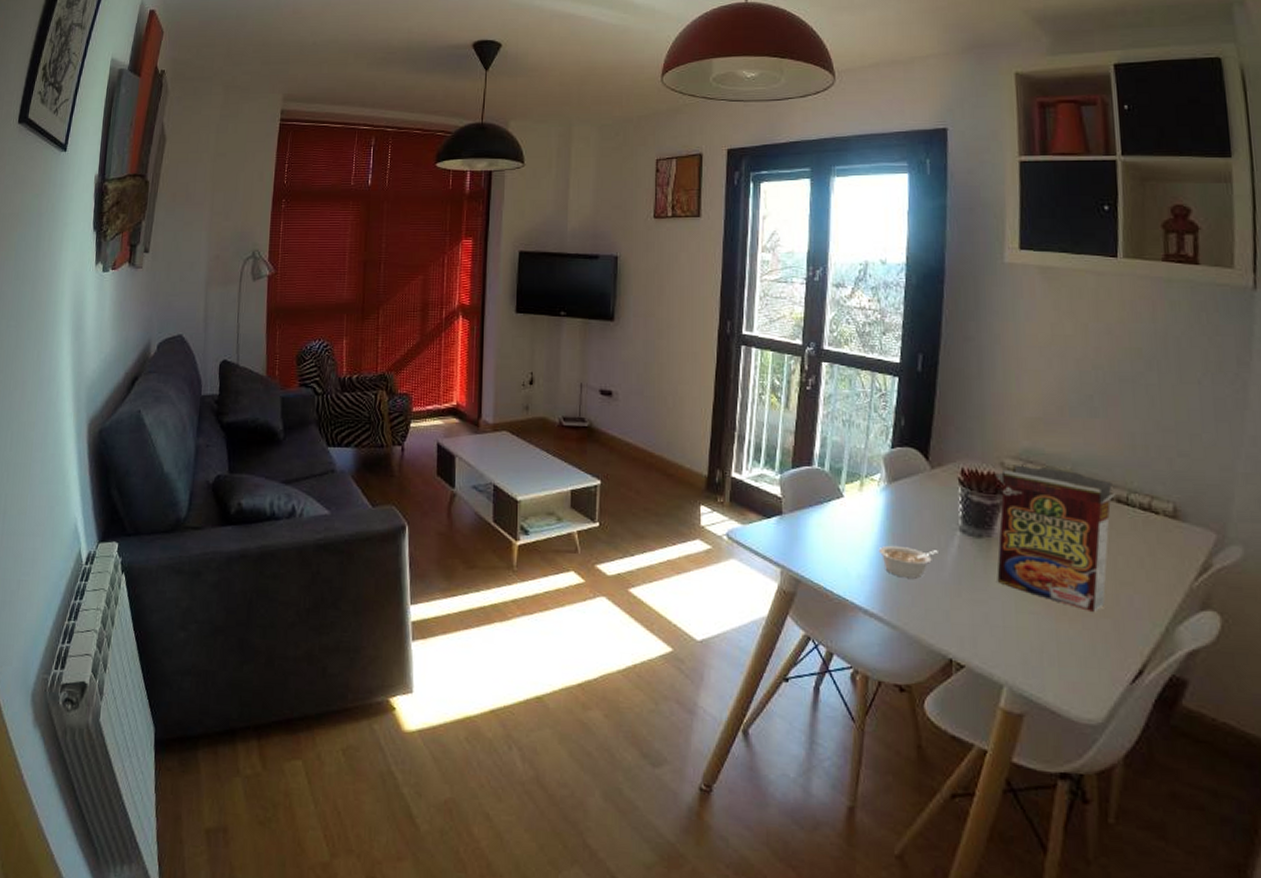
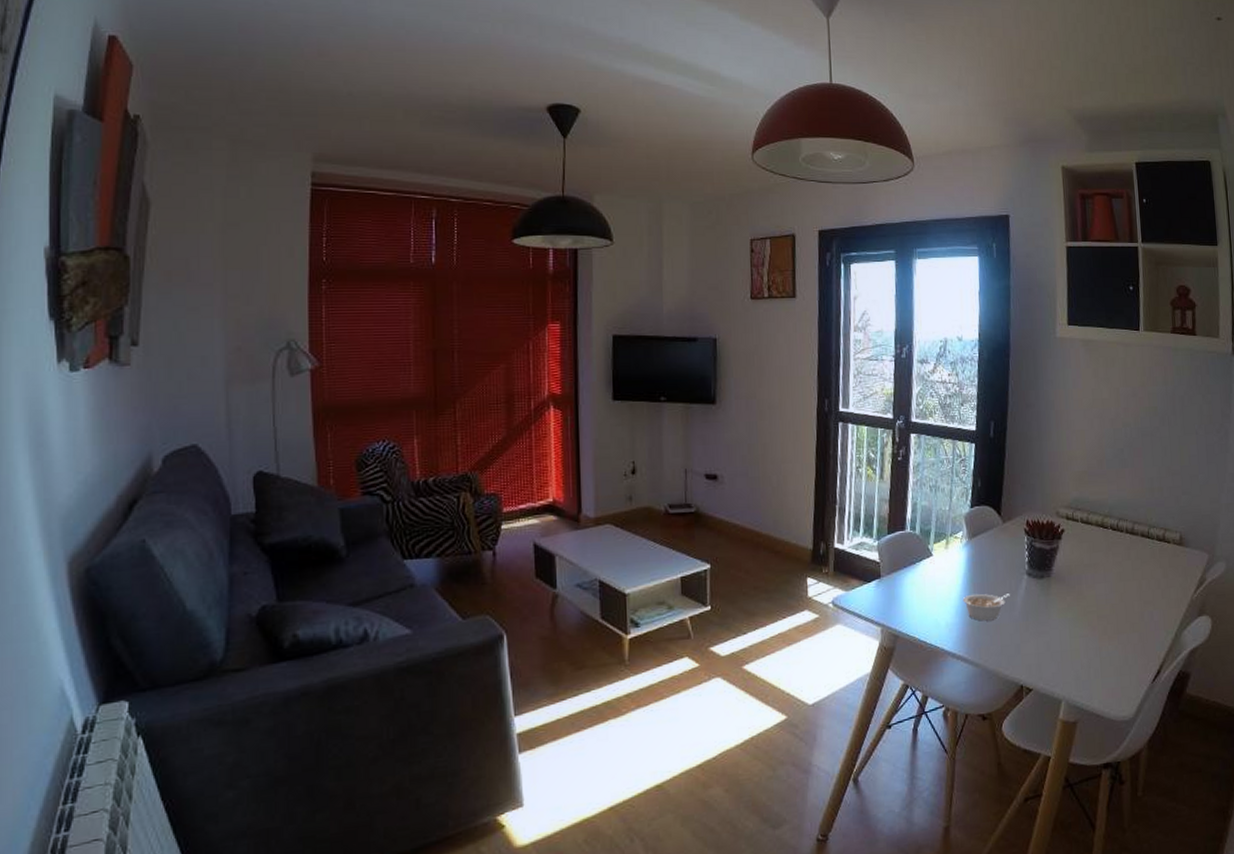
cereal box: present [995,465,1116,613] -> none [1052,512,1141,630]

